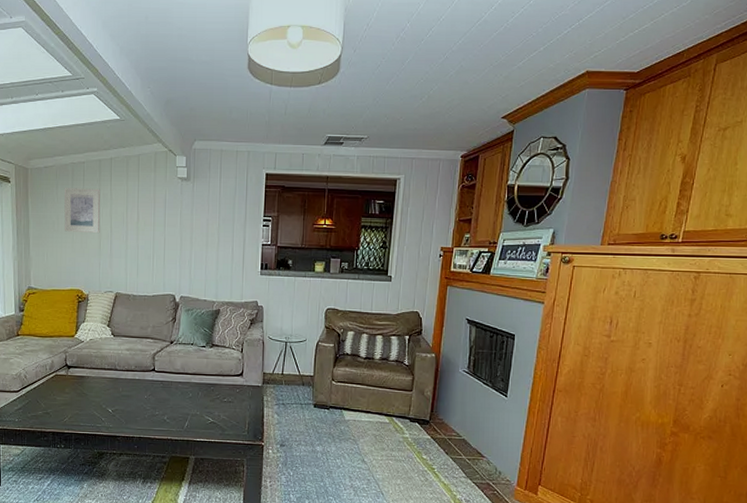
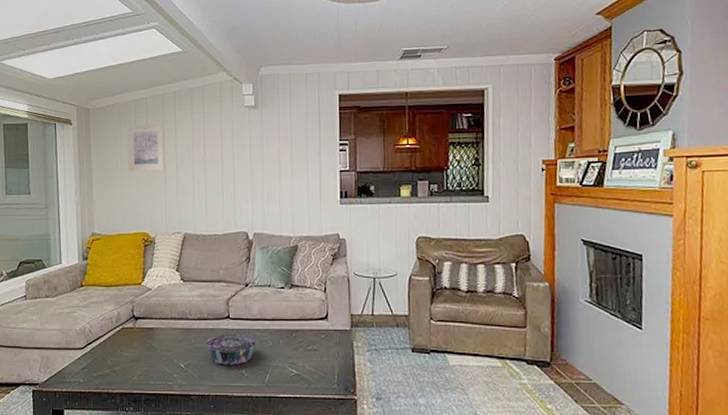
decorative bowl: none [132,384,179,412] -> present [205,333,257,365]

